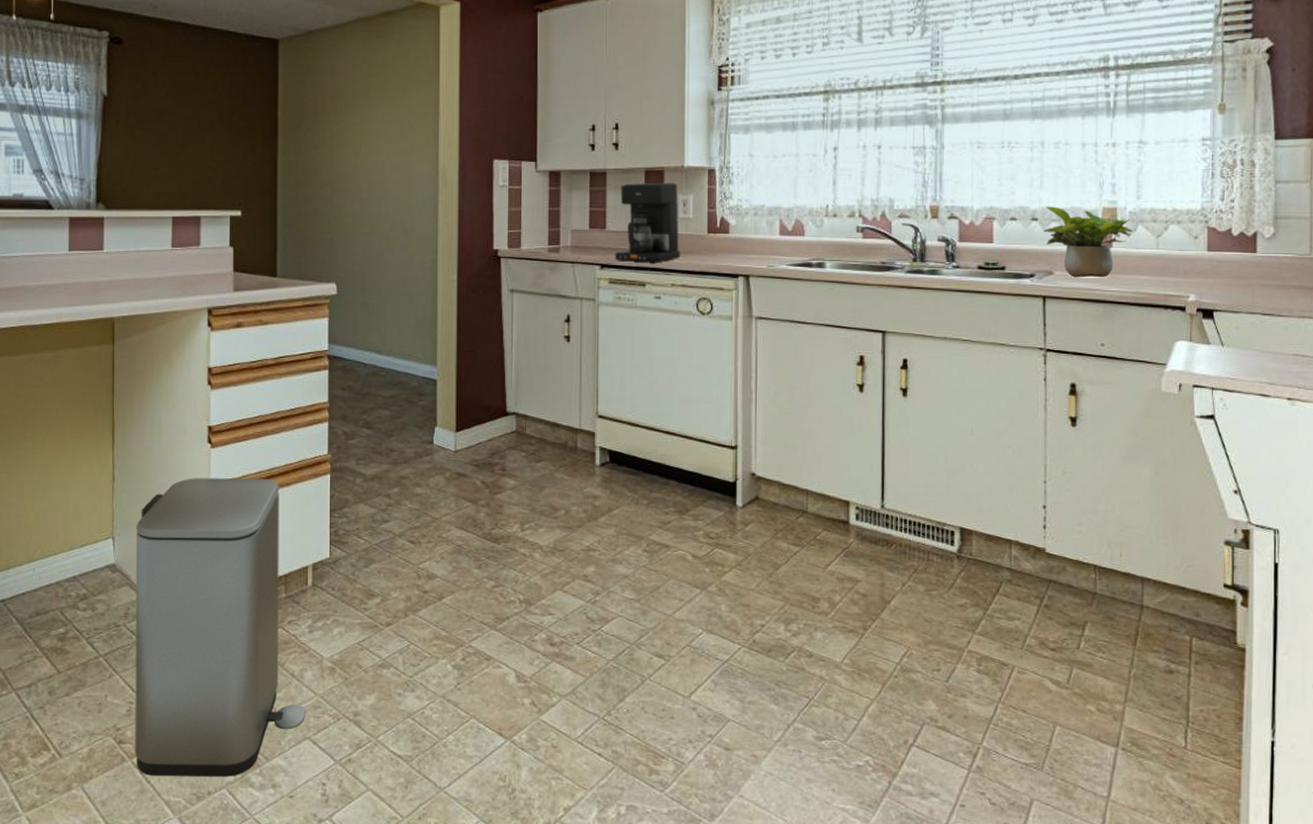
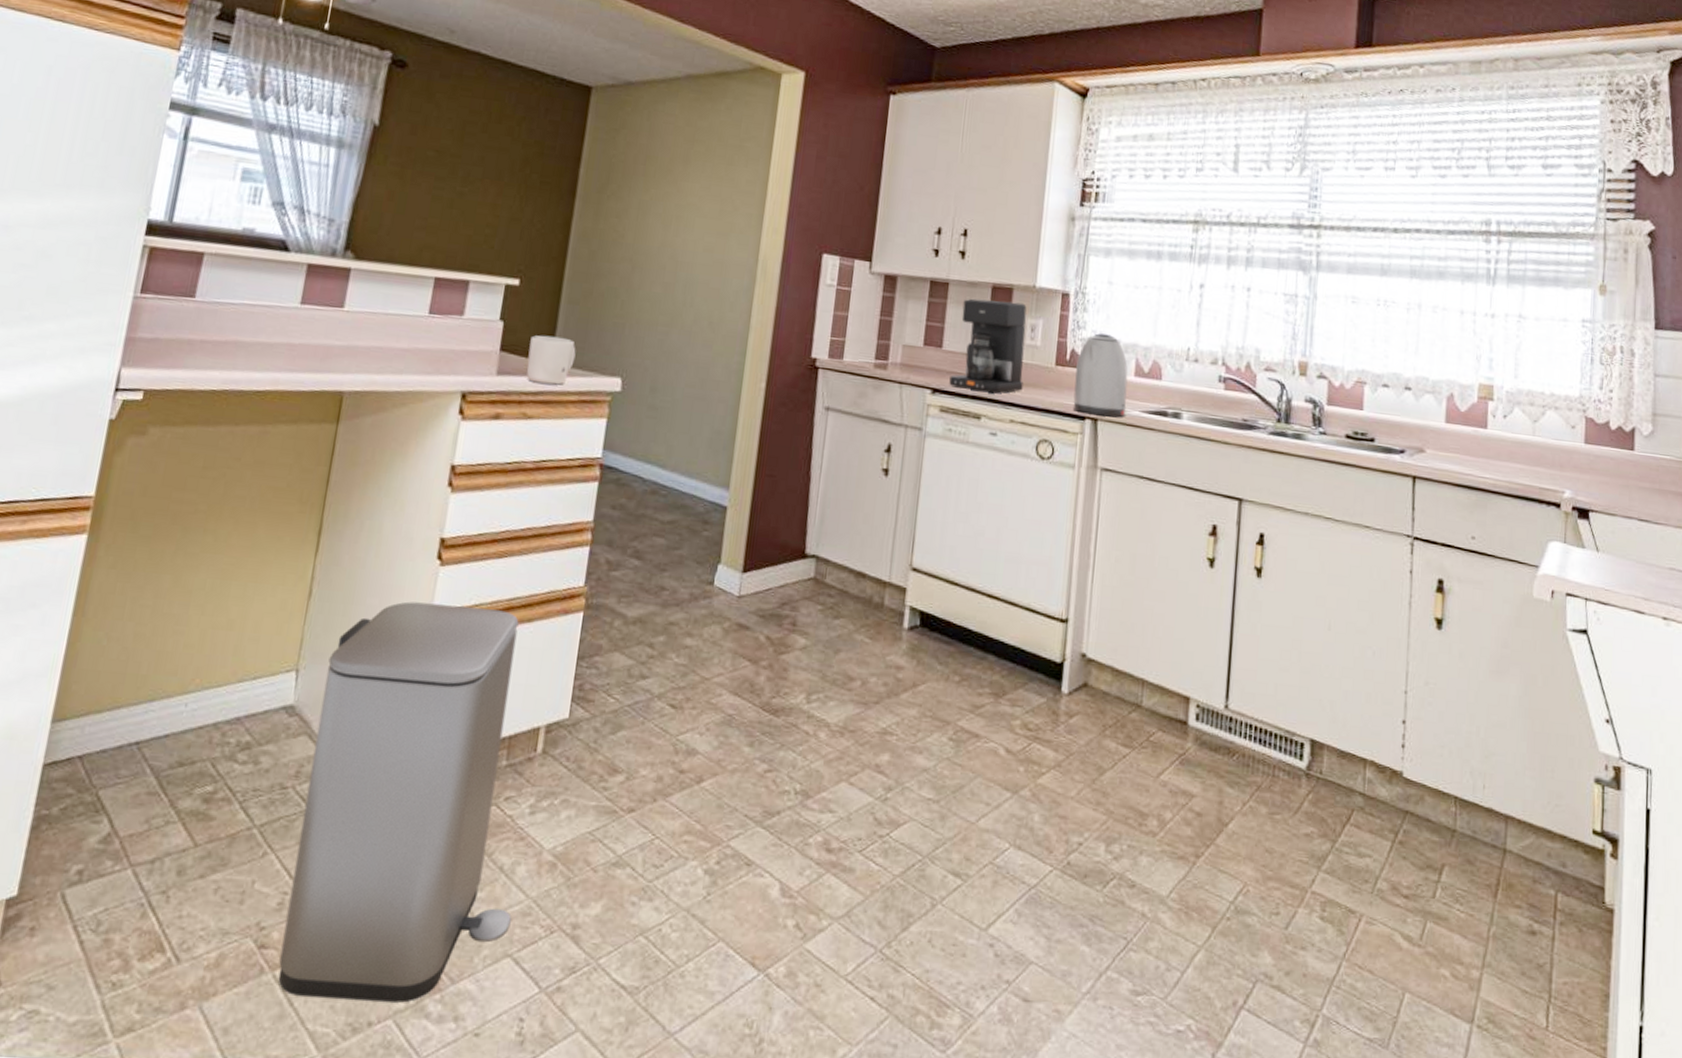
mug: none [257,255,296,294] -> present [526,335,576,385]
kettle: none [726,201,775,273] -> present [1073,333,1128,418]
potted plant: present [1043,206,1134,278] -> none [1416,375,1510,462]

